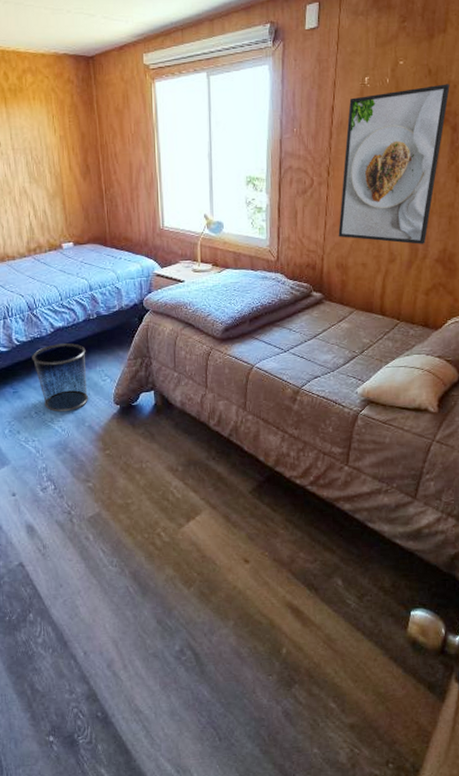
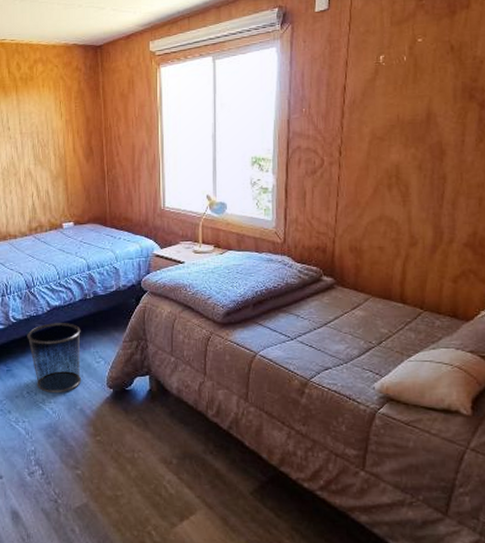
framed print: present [338,84,450,244] -> none [351,59,476,227]

